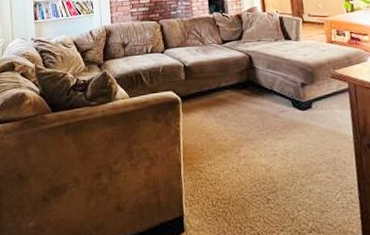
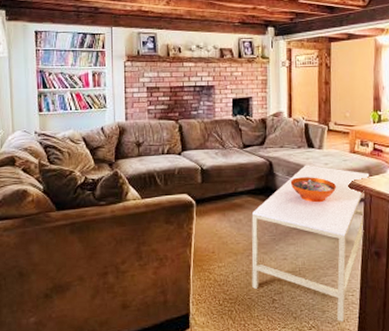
coffee table: none [236,57,353,223] -> present [251,165,370,322]
decorative bowl: none [271,68,319,95] -> present [290,177,337,203]

